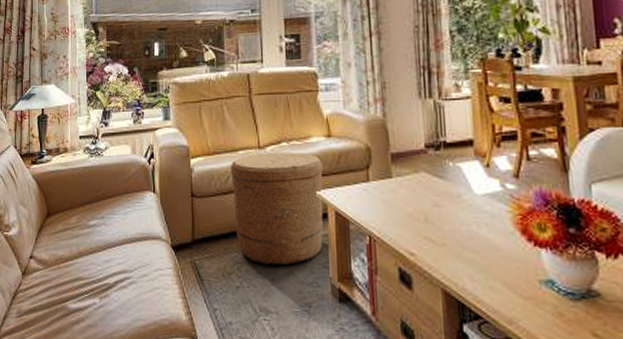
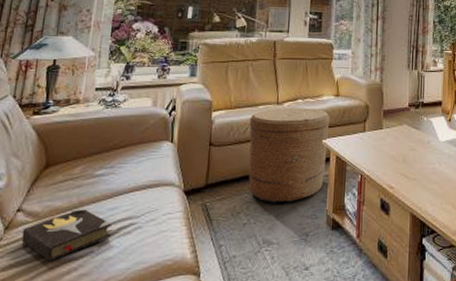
hardback book: none [36,258,110,309] -> present [21,208,112,261]

